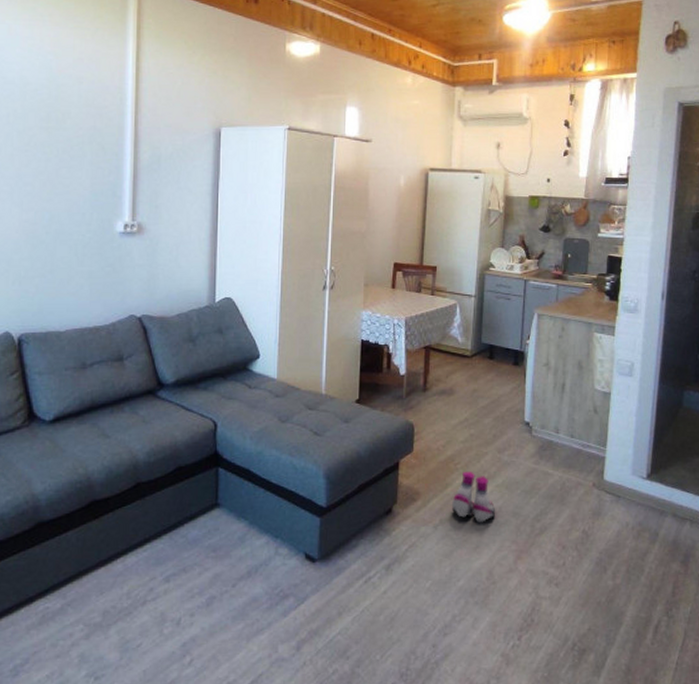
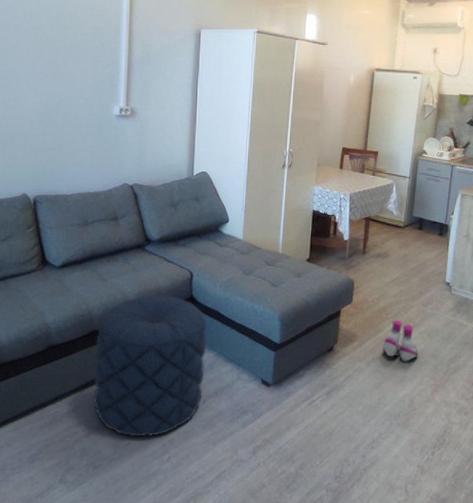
pouf: none [94,451,236,636] -> present [93,294,207,437]

